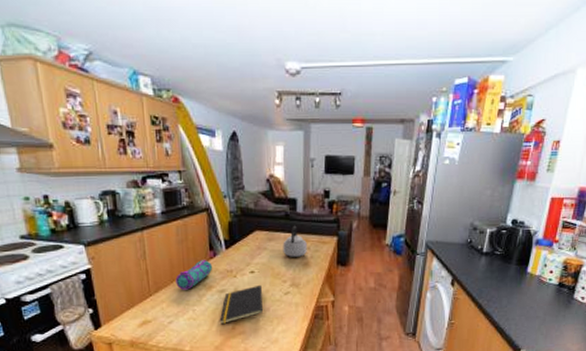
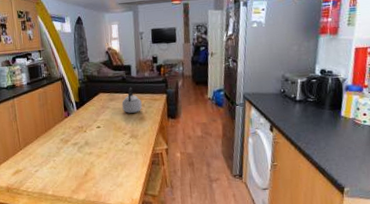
pencil case: present [175,260,212,290] -> none [39,119,67,144]
notepad: present [219,284,263,325] -> none [74,137,109,172]

